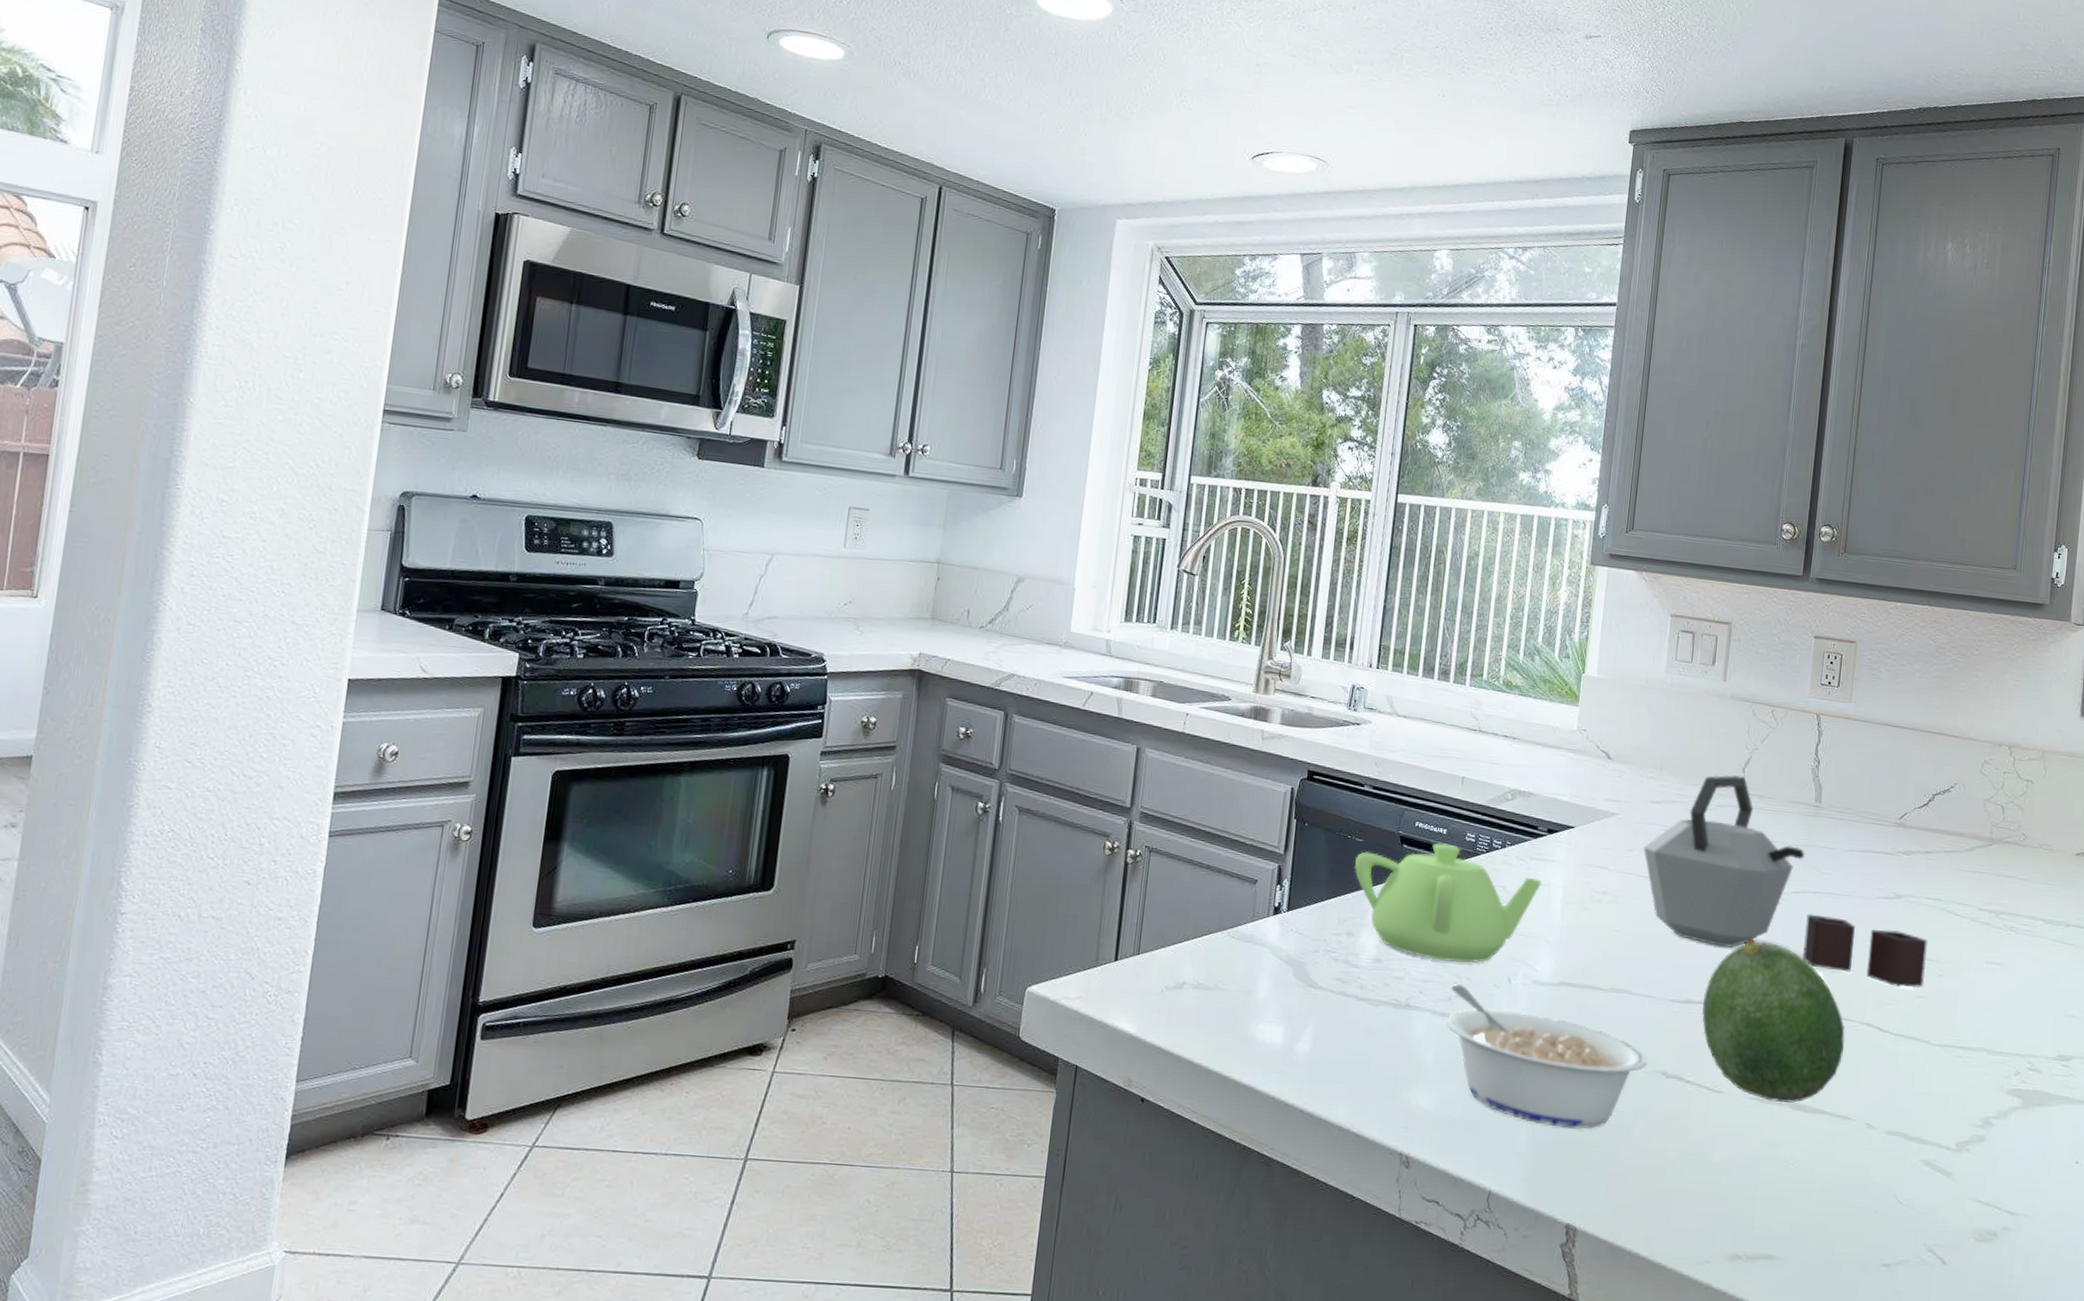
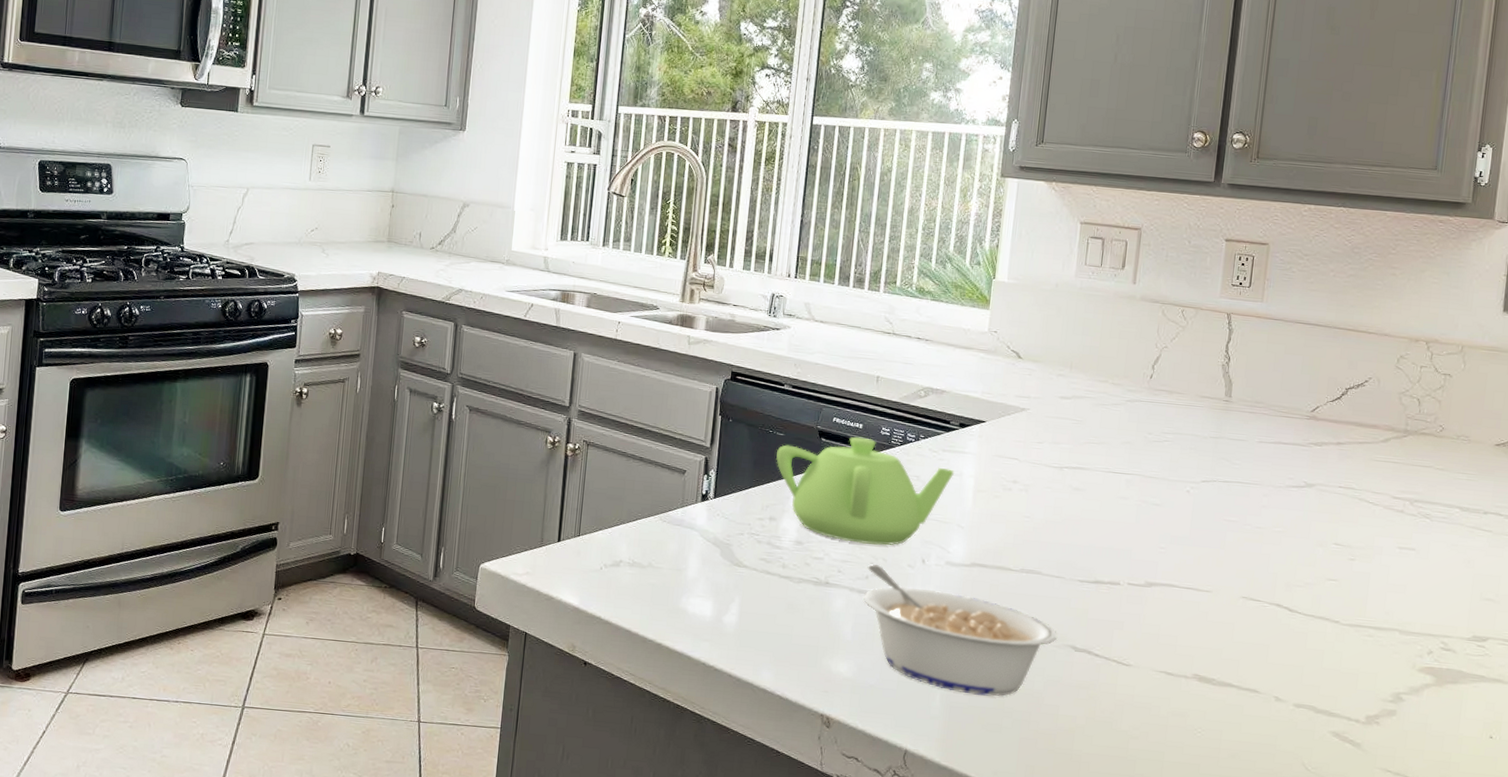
kettle: present [1643,774,1928,988] -> none [1053,371,1339,571]
fruit: present [1701,938,1845,1104] -> none [1110,524,1254,677]

